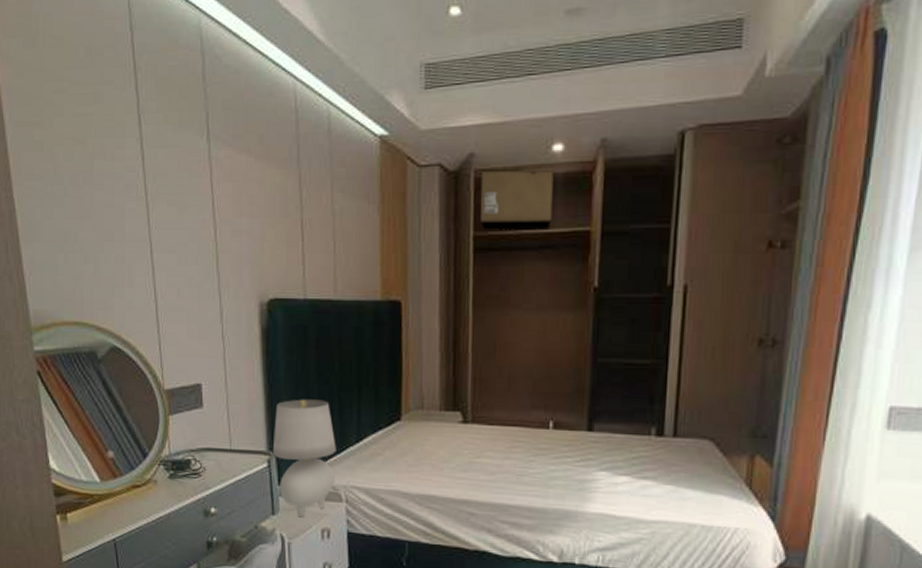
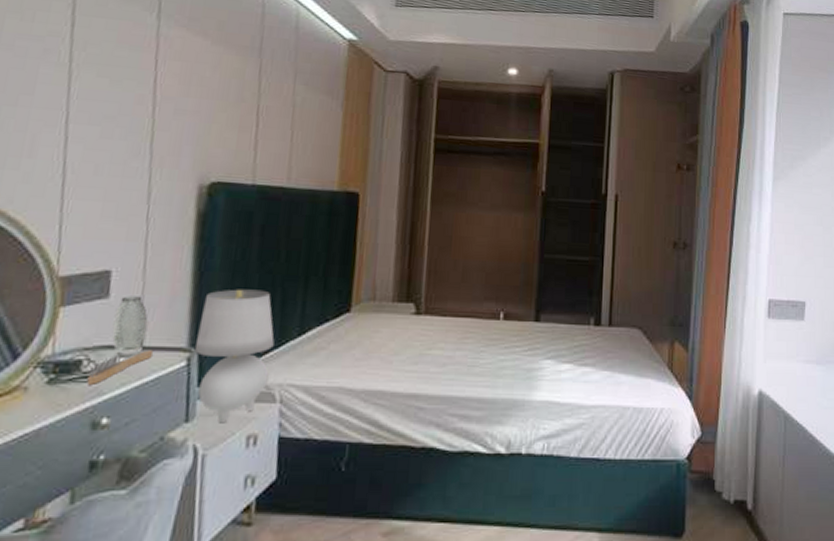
wire brush: none [196,452,242,480] -> present [87,350,154,385]
vase: none [209,406,234,460] -> present [112,296,148,359]
box: present [480,169,554,230] -> none [442,83,509,139]

